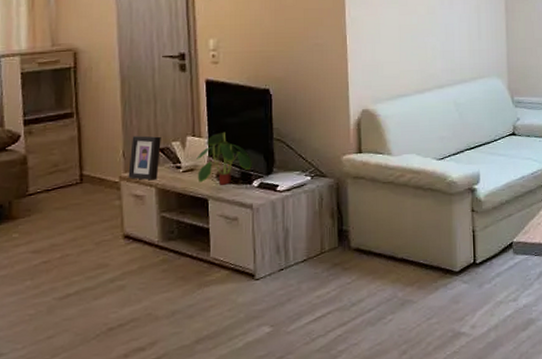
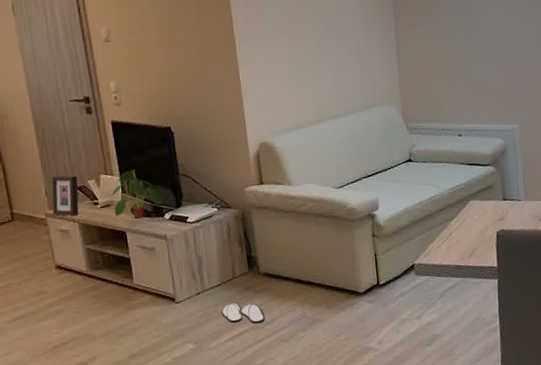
slippers: none [305,281,352,305] -> present [222,303,265,324]

